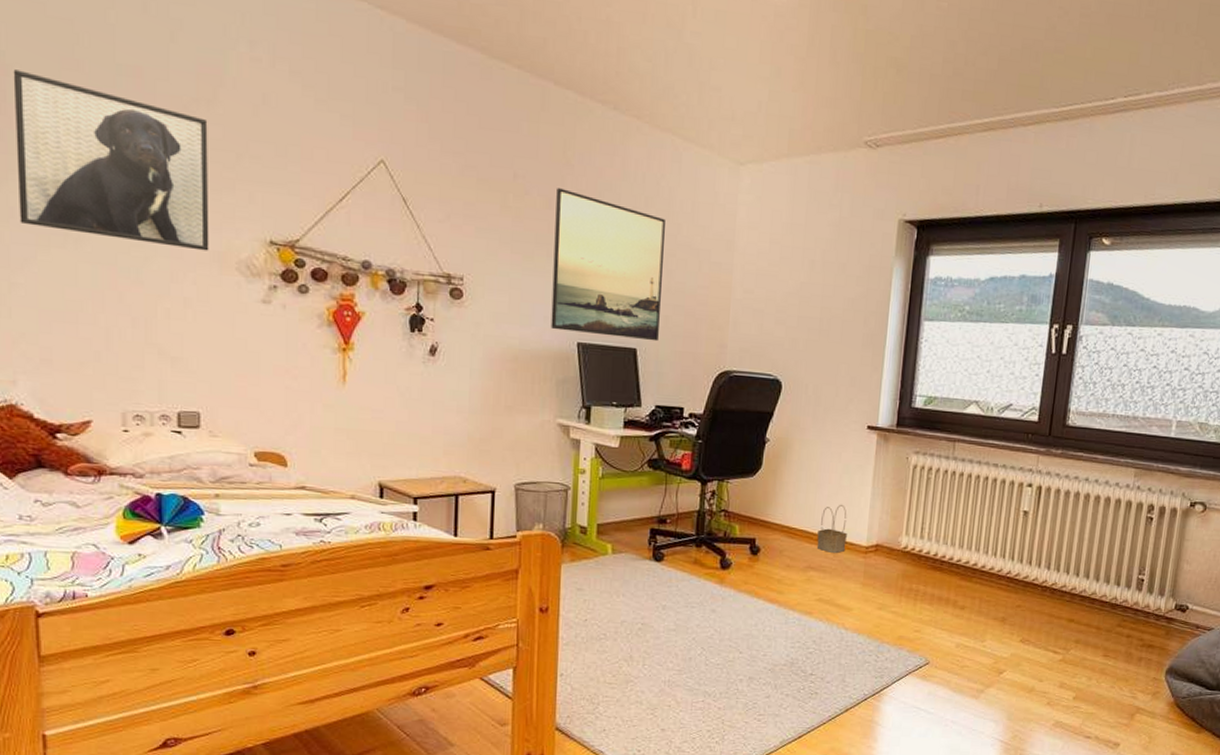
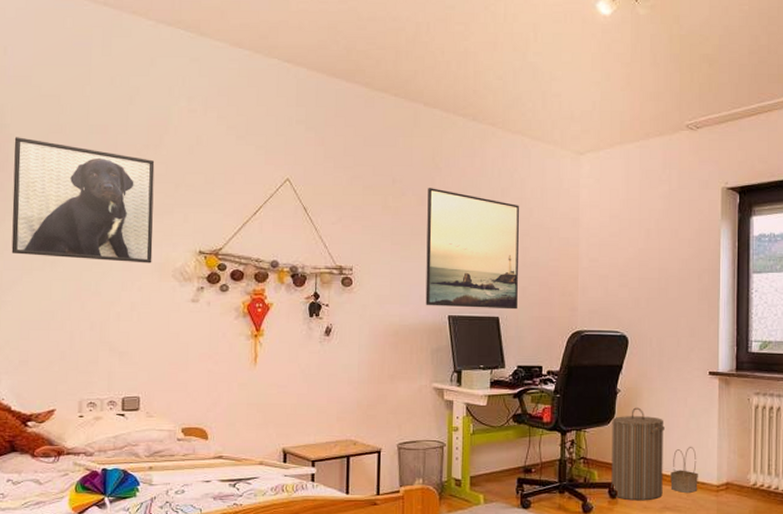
laundry hamper: none [753,459,815,559] -> present [611,407,664,501]

